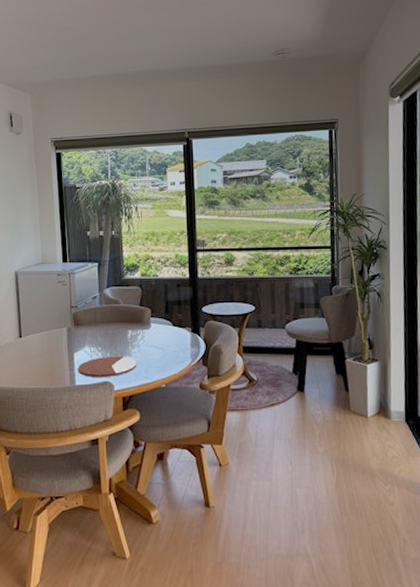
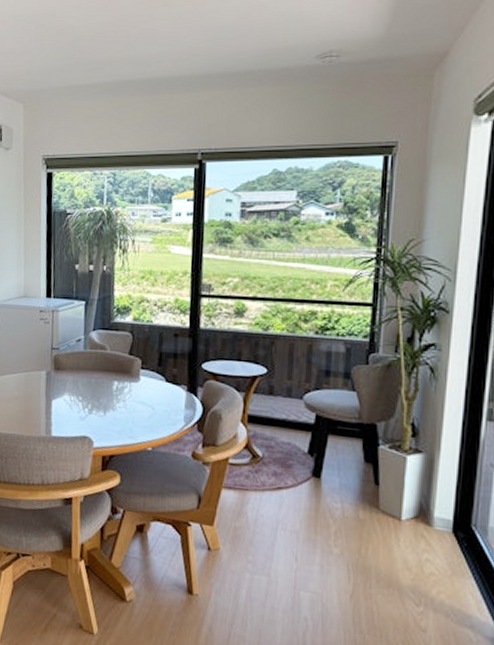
plate: present [78,356,137,378] -> none [55,408,121,432]

